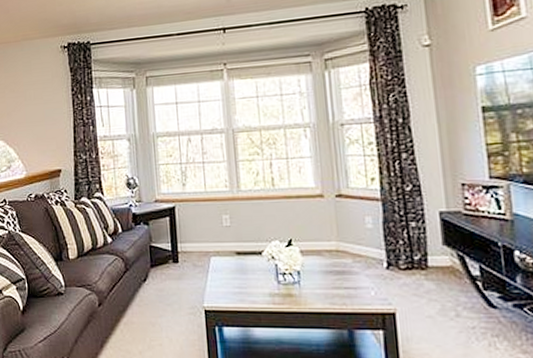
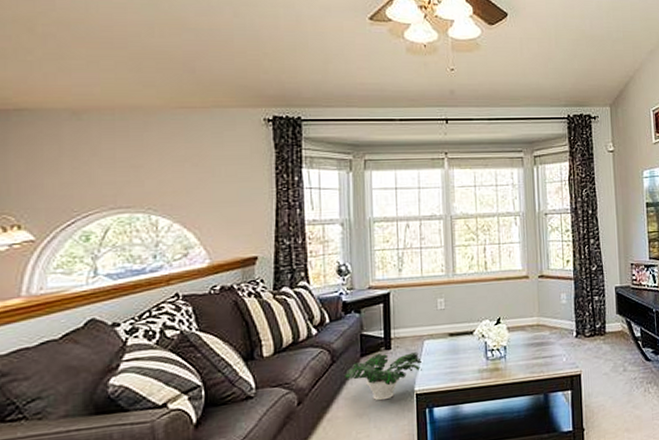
potted plant: none [136,266,210,312] -> present [343,352,423,401]

